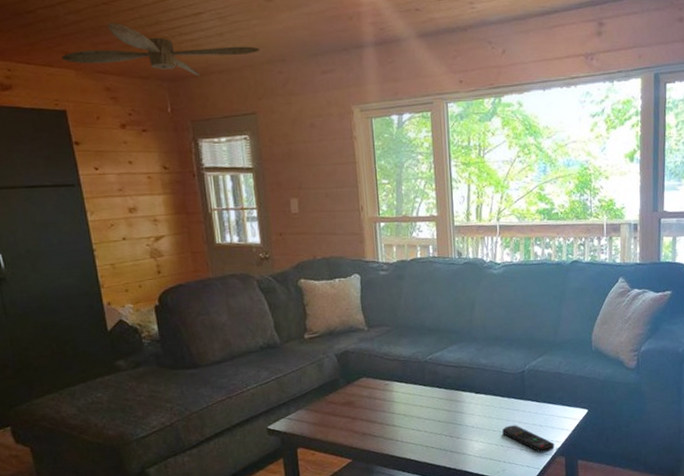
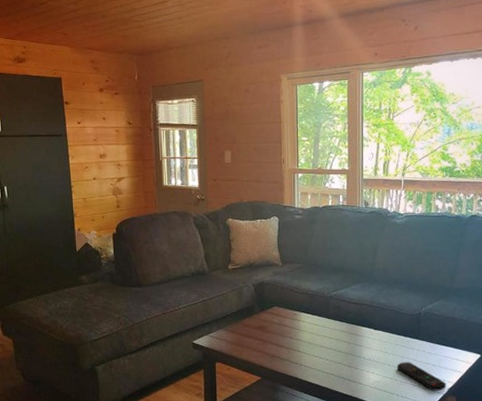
ceiling fan: present [61,22,260,77] -> none [61,10,209,51]

